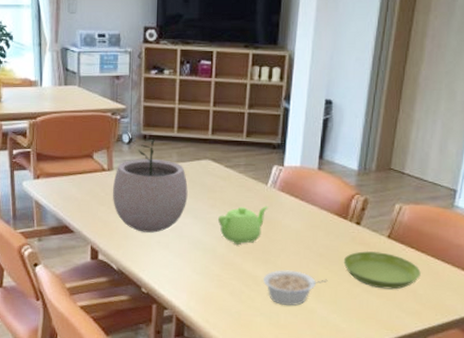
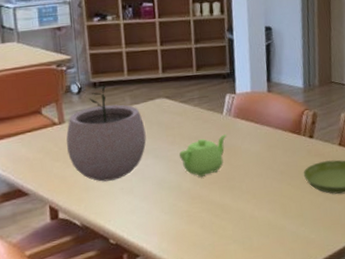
legume: present [262,270,328,306] -> none [230,192,292,229]

